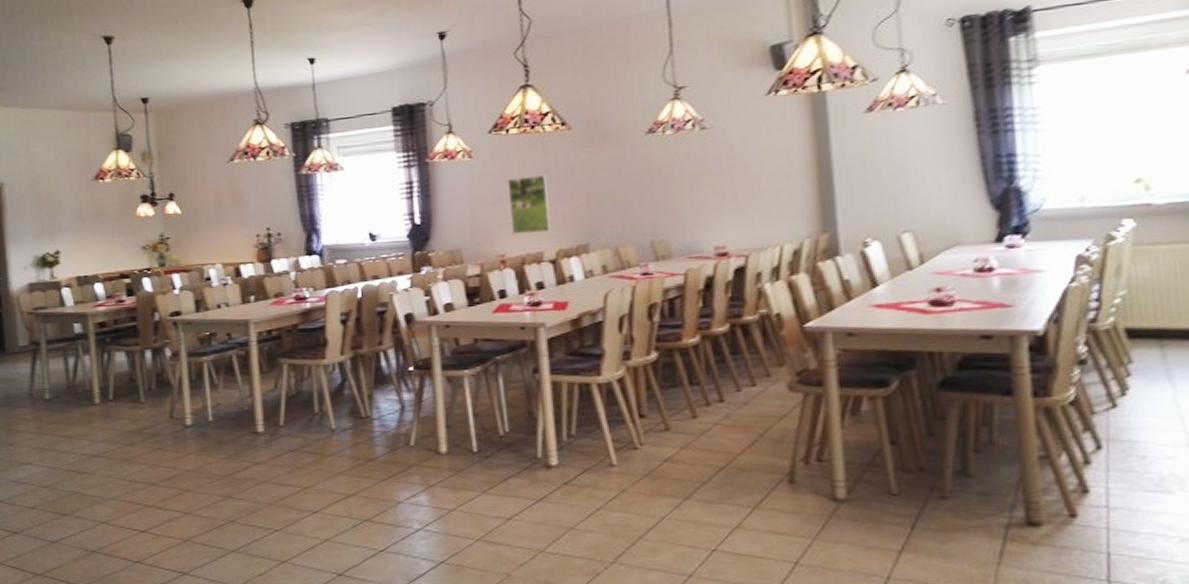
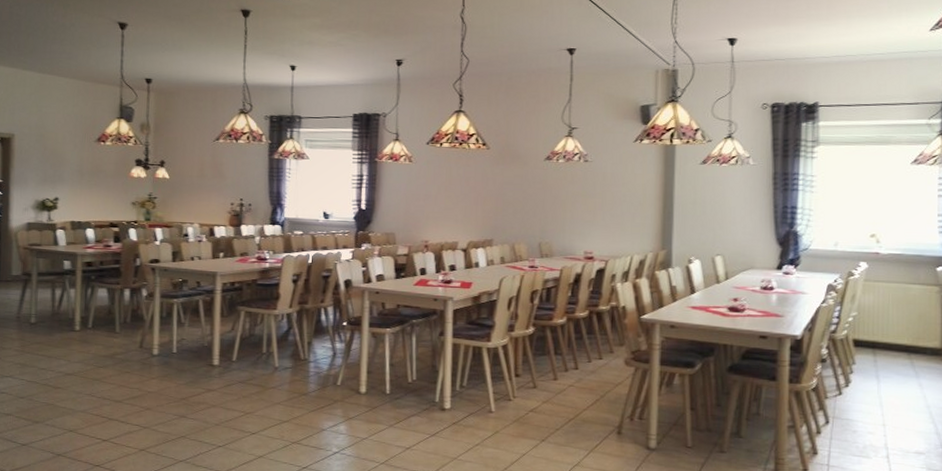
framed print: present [507,175,552,235] -> none [435,181,468,227]

